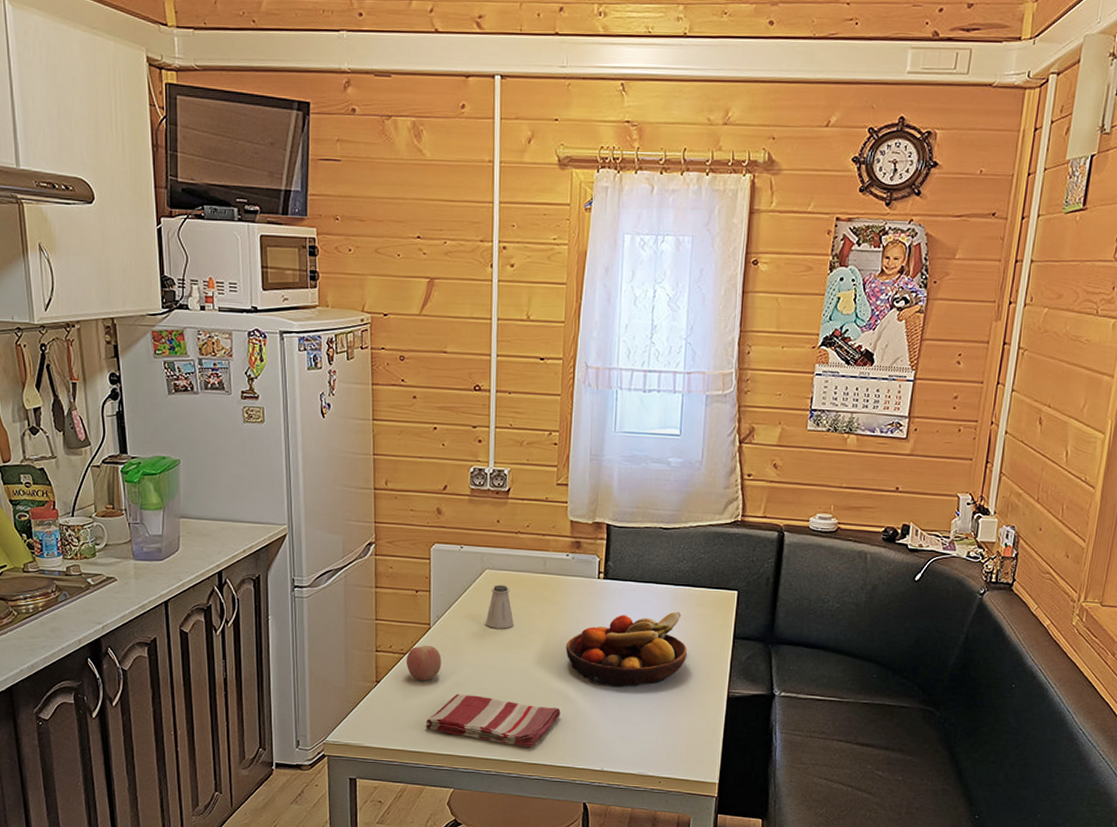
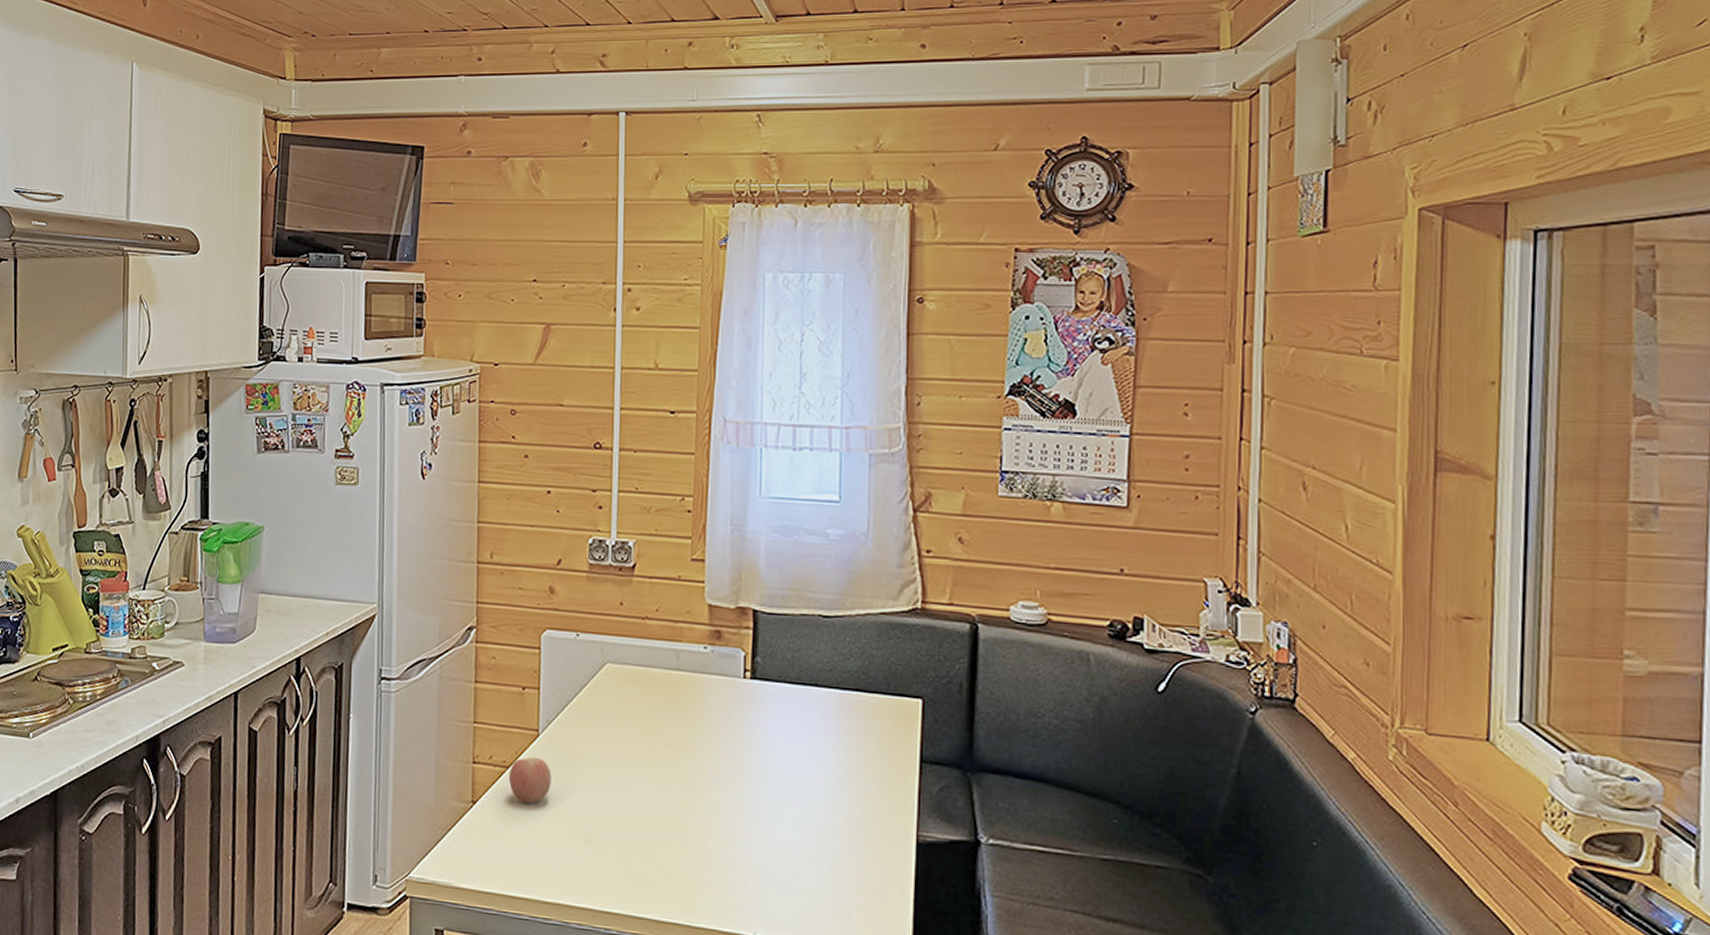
dish towel: present [425,694,561,749] -> none [530,823,699,901]
saltshaker: present [486,584,514,629] -> none [606,682,640,740]
fruit bowl: present [566,611,688,687] -> none [705,724,861,822]

